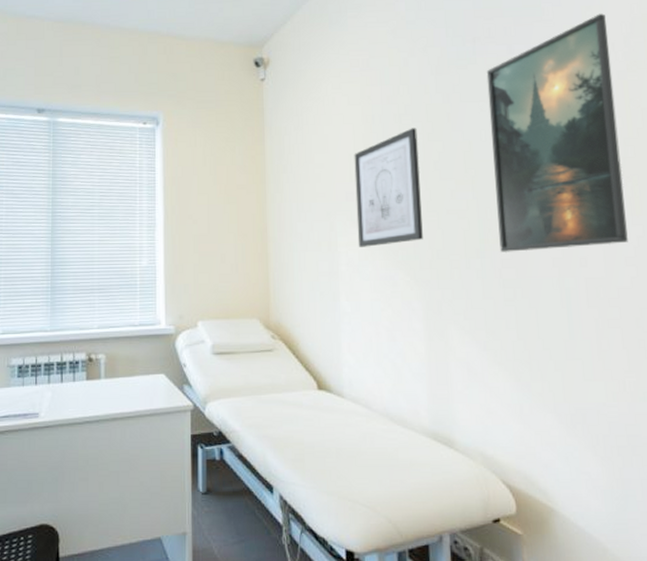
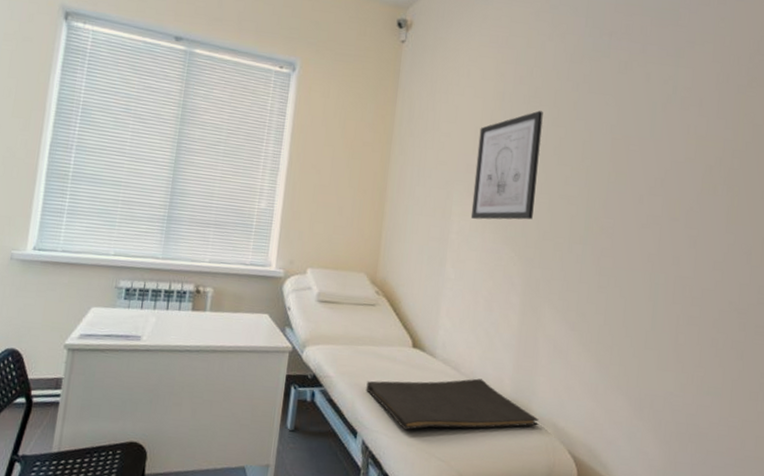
hand towel: none [275,414,465,479] -> present [366,378,539,430]
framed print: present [486,13,628,253] -> none [602,27,737,249]

